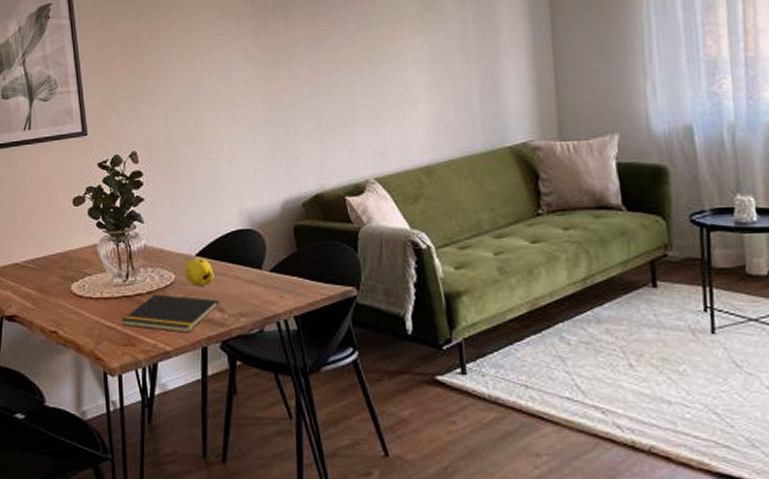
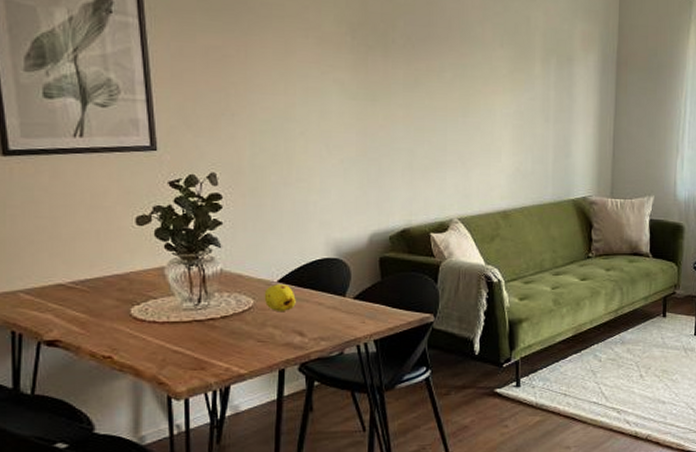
notepad: present [122,294,220,333] -> none [191,318,300,357]

